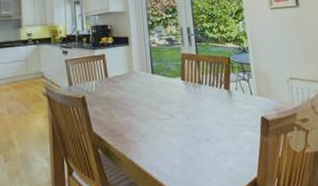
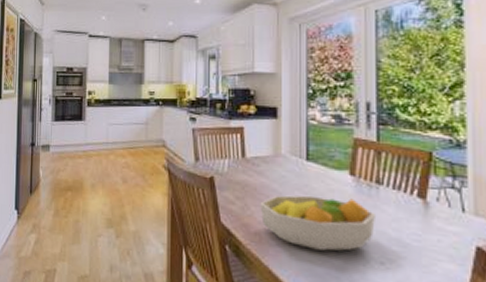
fruit bowl: none [121,97,201,140] -> present [260,195,375,251]

